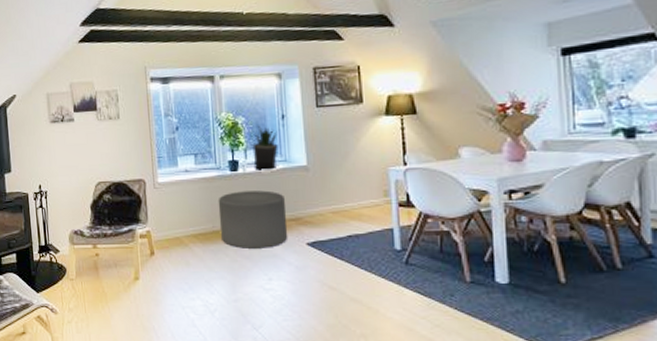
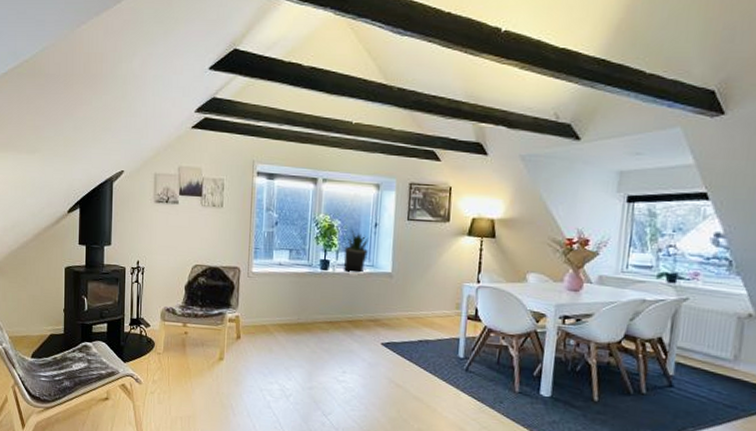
pouf: present [218,190,288,248] -> none [304,289,367,344]

